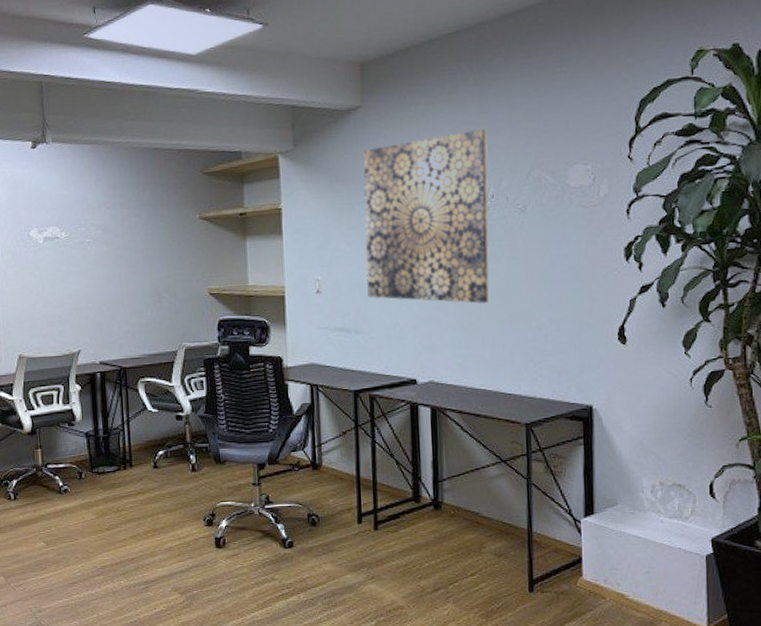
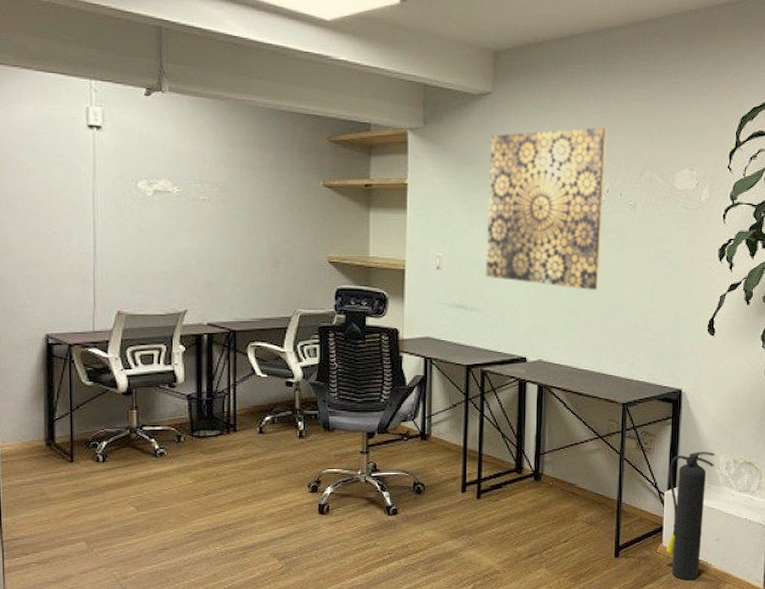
fire extinguisher: none [585,474,638,618] -> present [666,452,715,581]

